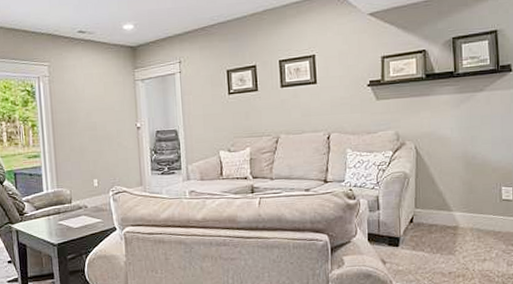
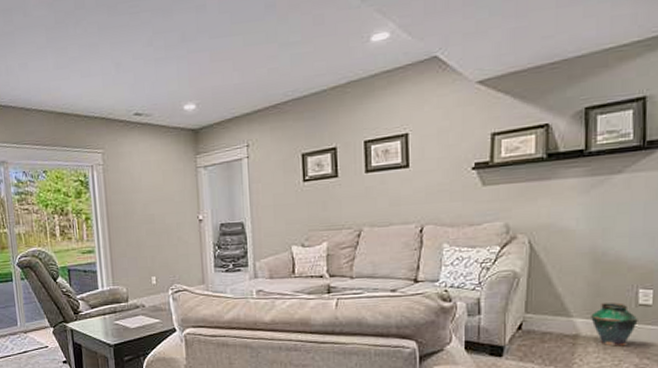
vase: none [467,198,503,236] -> present [591,302,638,347]

